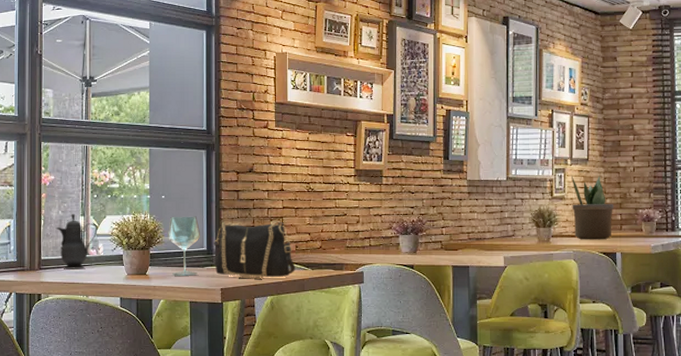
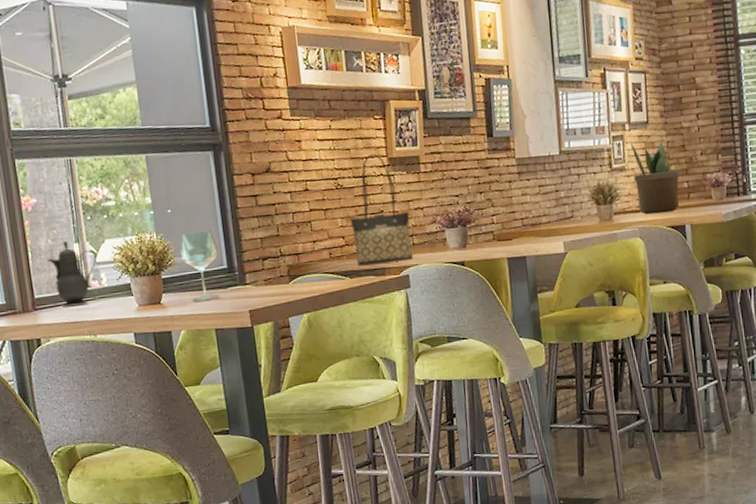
handbag: present [213,220,296,279] -> none [234,225,332,297]
tote bag: none [317,165,369,260] -> present [350,154,413,267]

